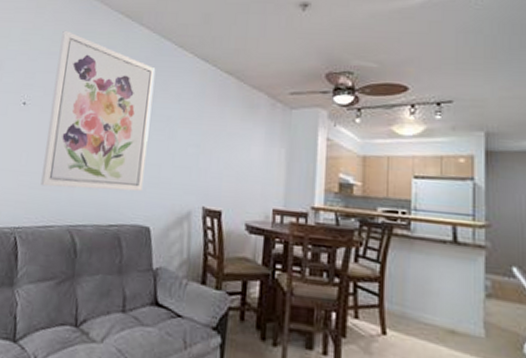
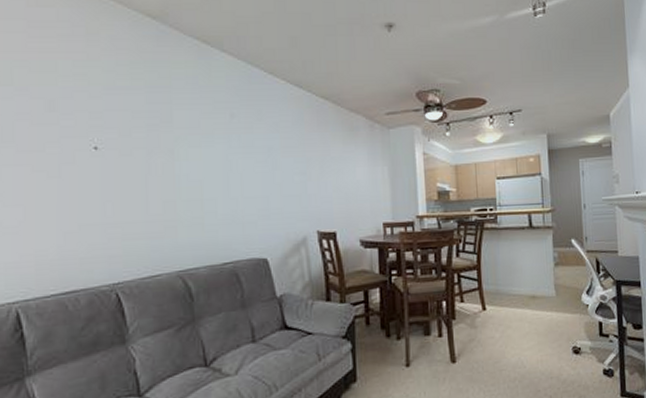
wall art: present [40,30,156,192] -> none [128,60,253,236]

